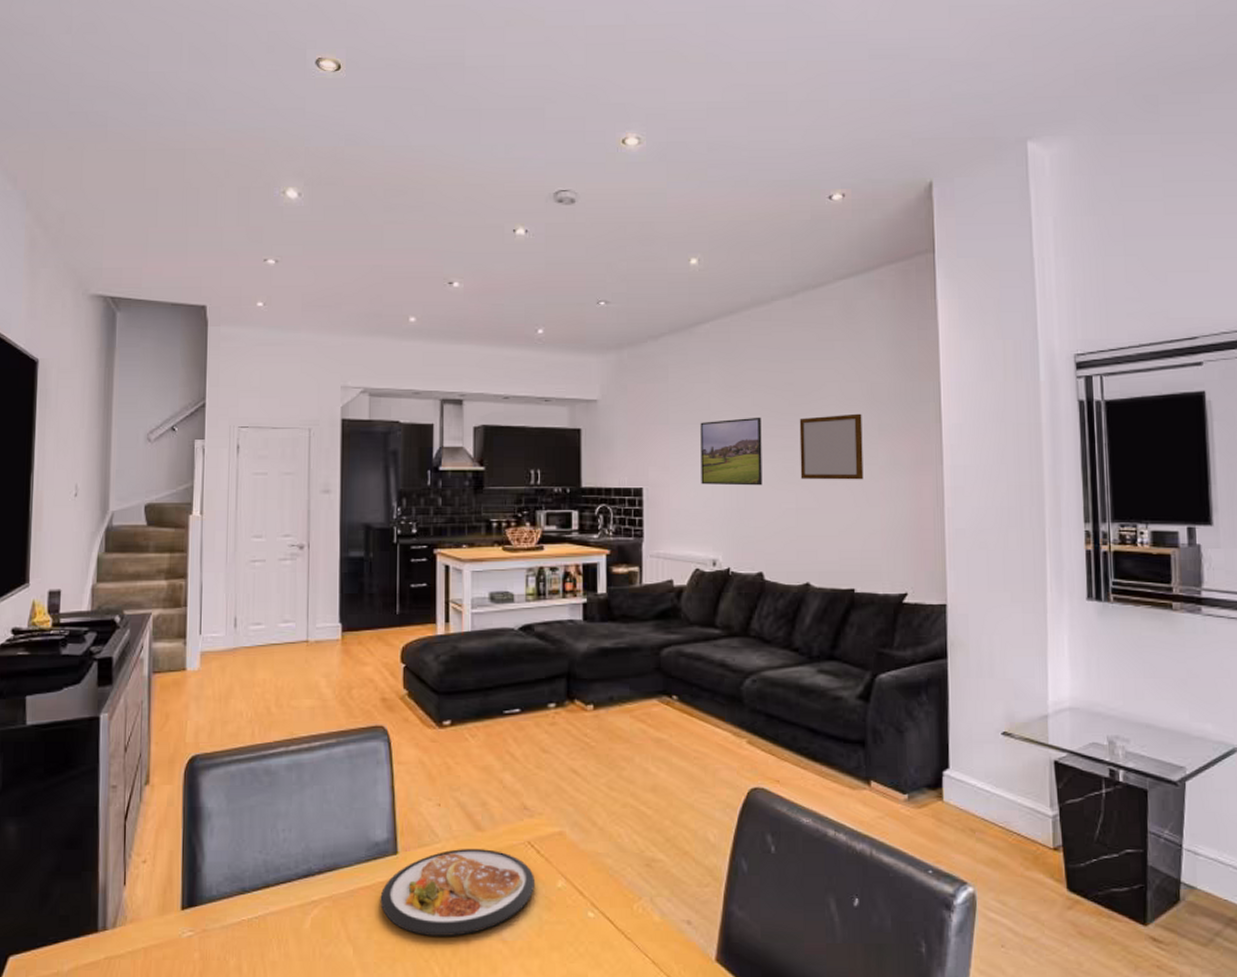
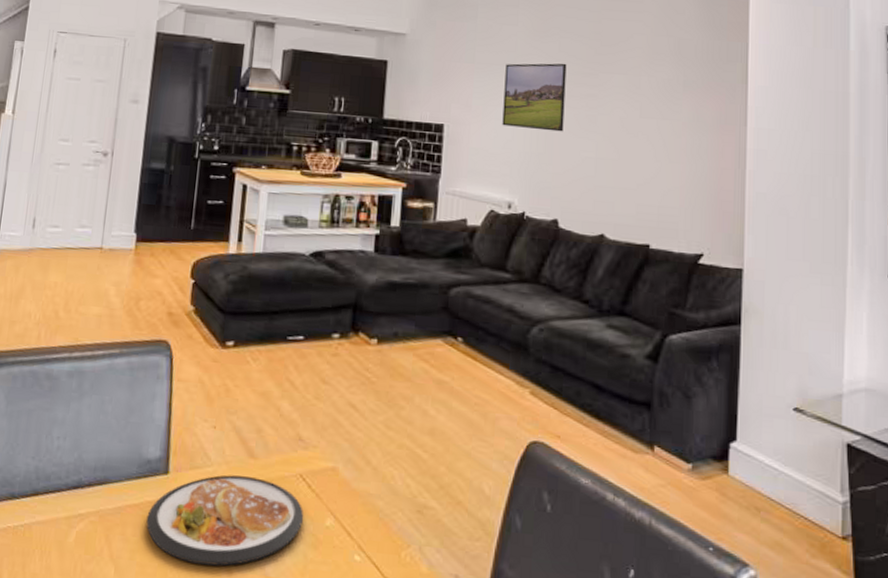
writing board: present [799,413,864,480] -> none [602,67,668,135]

